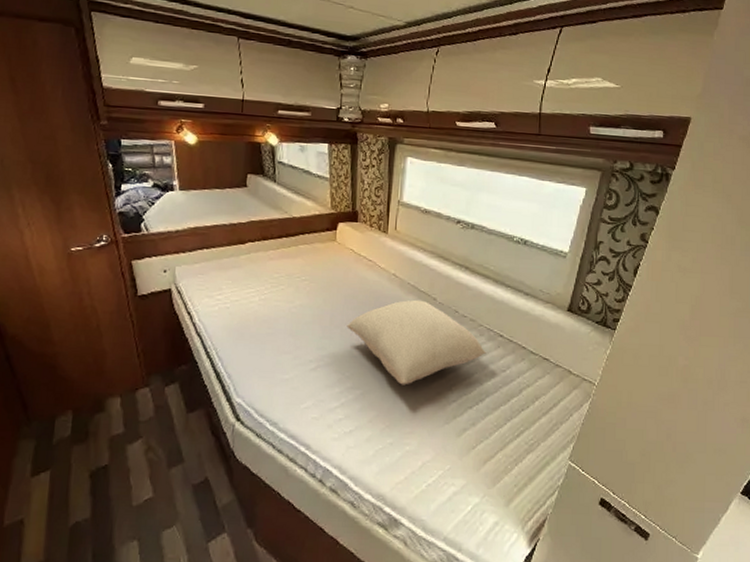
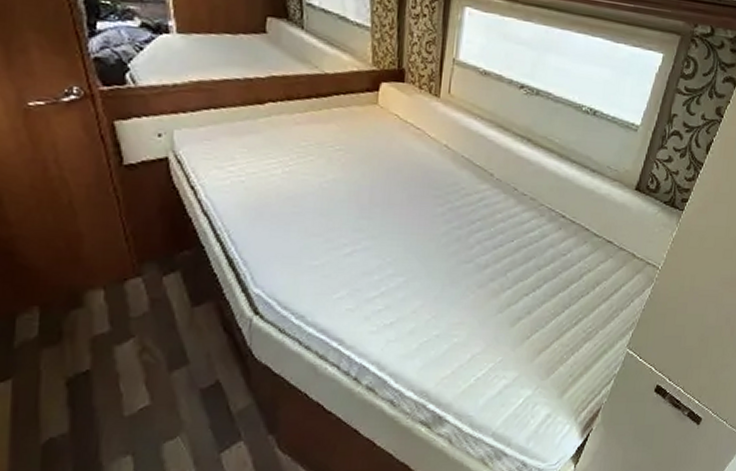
pillow: present [347,299,487,385] -> none [389,175,547,272]

